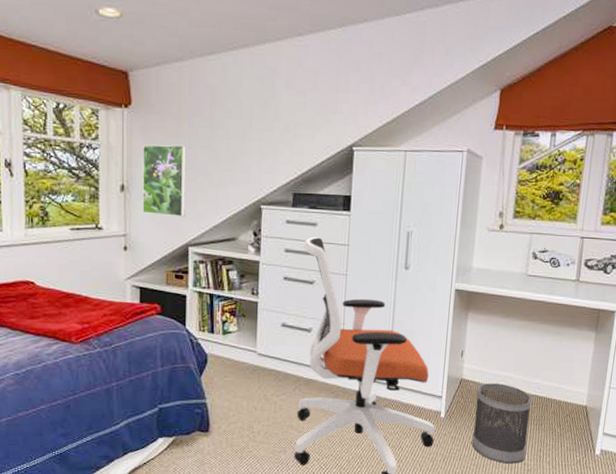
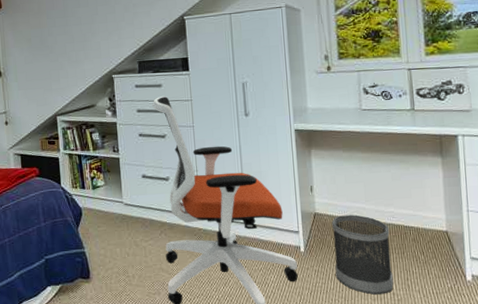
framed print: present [142,144,186,218] -> none [13,34,51,93]

